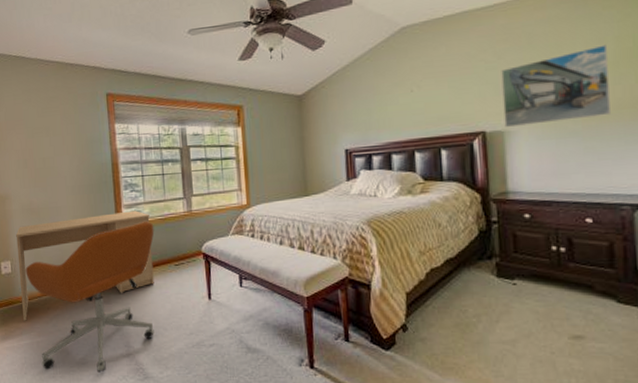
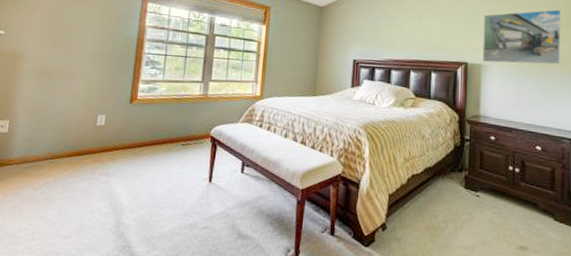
desk: present [16,210,154,321] -> none [10,86,167,185]
office chair: present [25,222,155,373] -> none [19,99,168,247]

